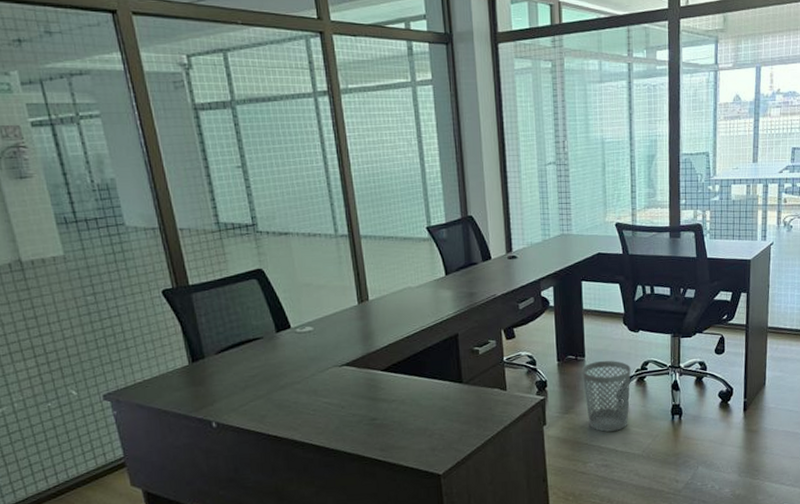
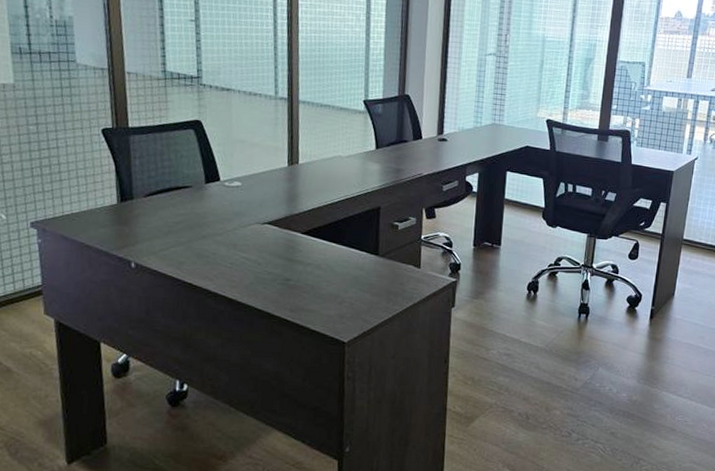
wastebasket: present [582,361,631,432] -> none [496,251,544,322]

